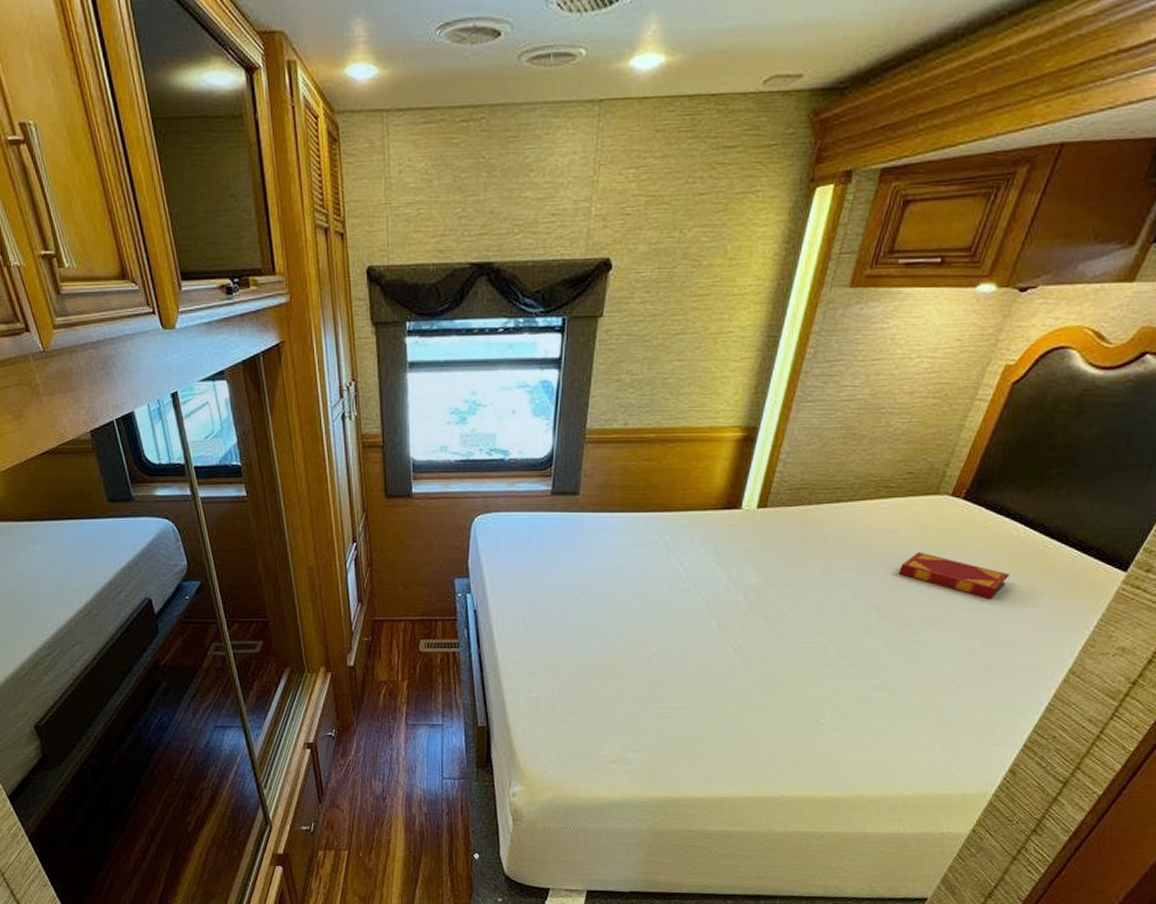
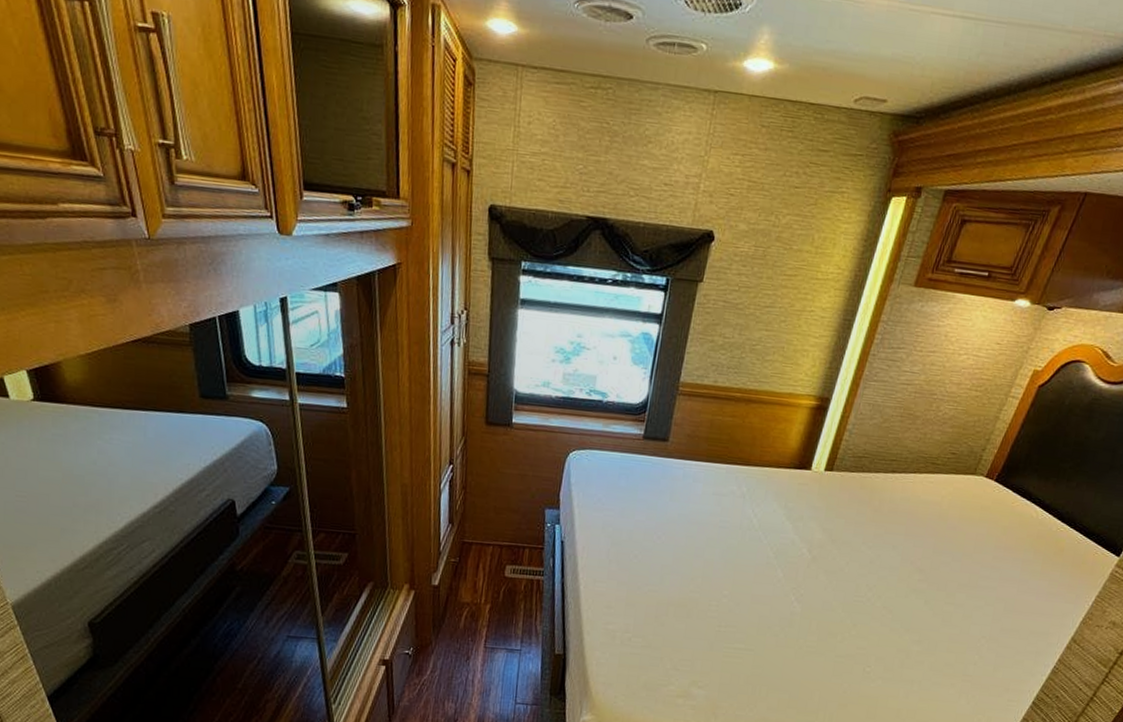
hardback book: present [898,551,1010,599] -> none [939,523,1029,570]

